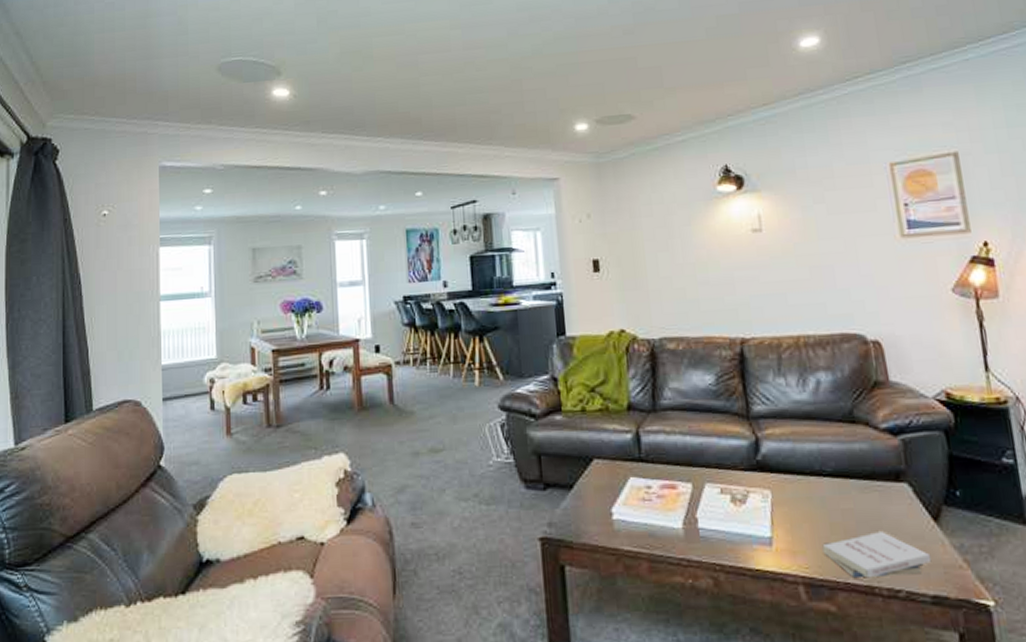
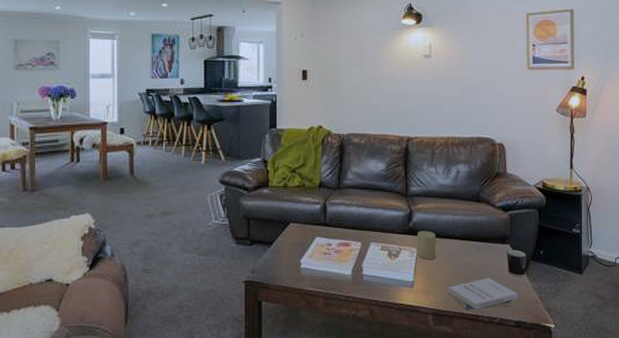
candle: none [768,465,800,506] -> present [417,230,437,260]
mug: none [903,489,938,530] -> present [506,249,527,277]

